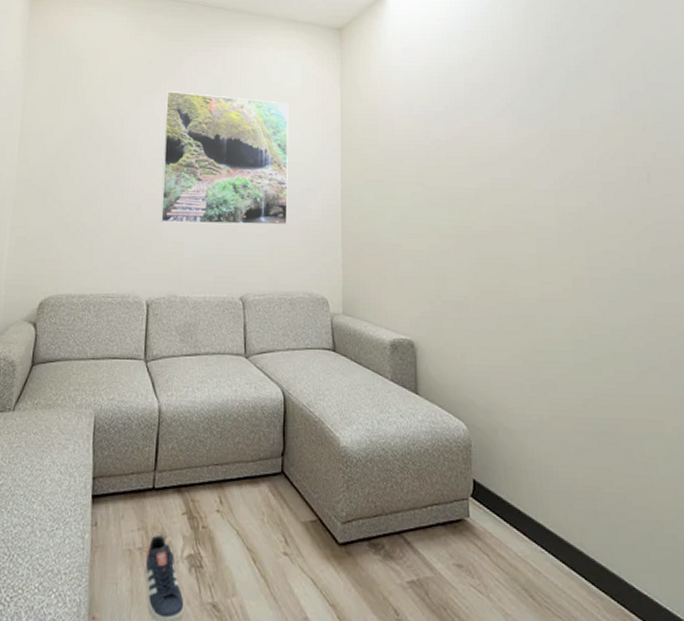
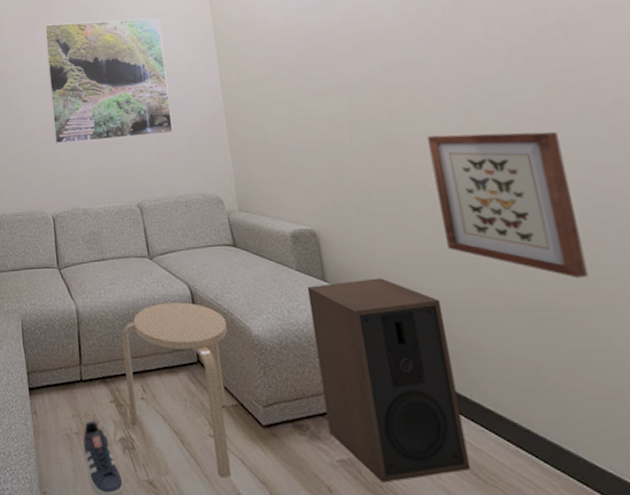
stool: none [201,406,316,601] -> present [122,302,231,478]
speaker: none [399,394,528,605] -> present [307,278,471,483]
wall art: none [524,257,646,407] -> present [426,132,589,279]

